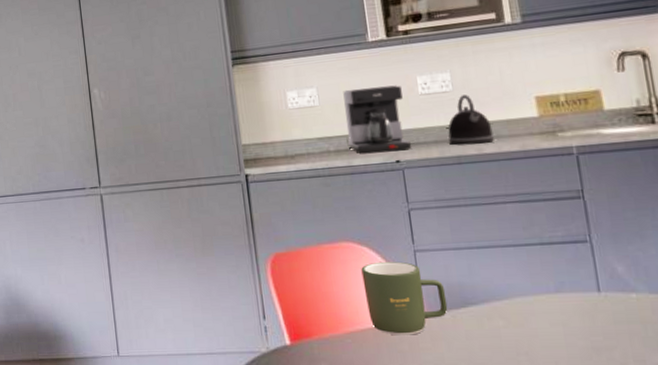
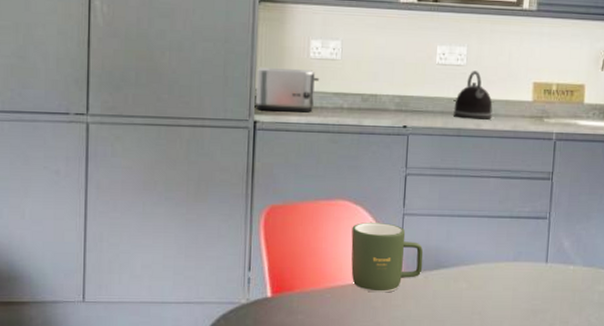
toaster: none [241,120,302,164] -> present [255,68,320,113]
coffee maker: present [343,85,412,154] -> none [362,47,423,117]

